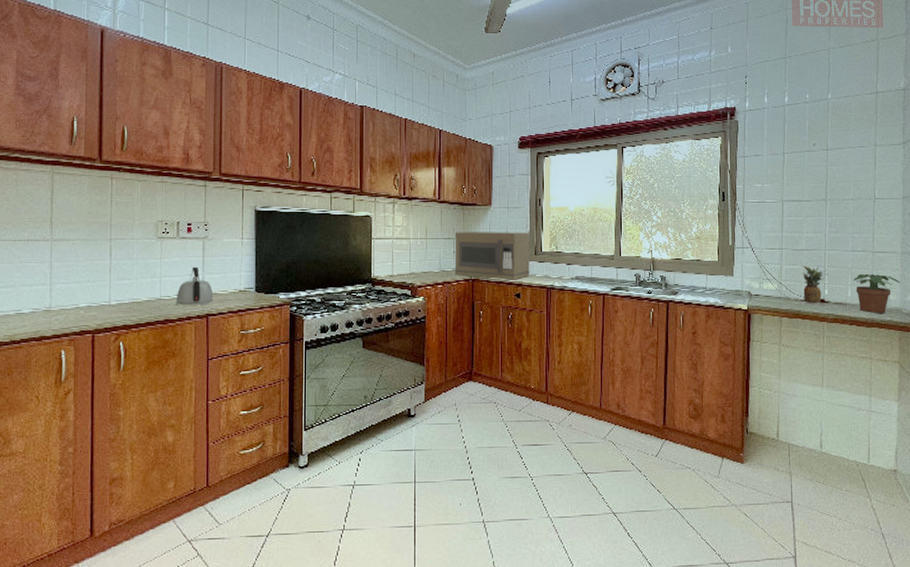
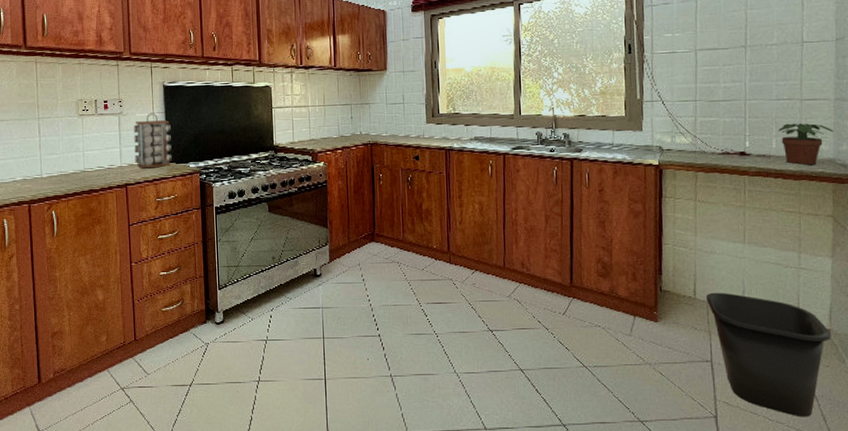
kettle: present [175,266,214,306] -> none [98,140,131,177]
spice rack: none [217,238,261,298] -> present [134,113,172,169]
microwave: present [454,232,530,280] -> none [351,95,428,143]
waste bin: none [787,434,898,556] -> present [705,292,832,417]
fruit: present [801,265,828,304] -> none [718,117,749,157]

